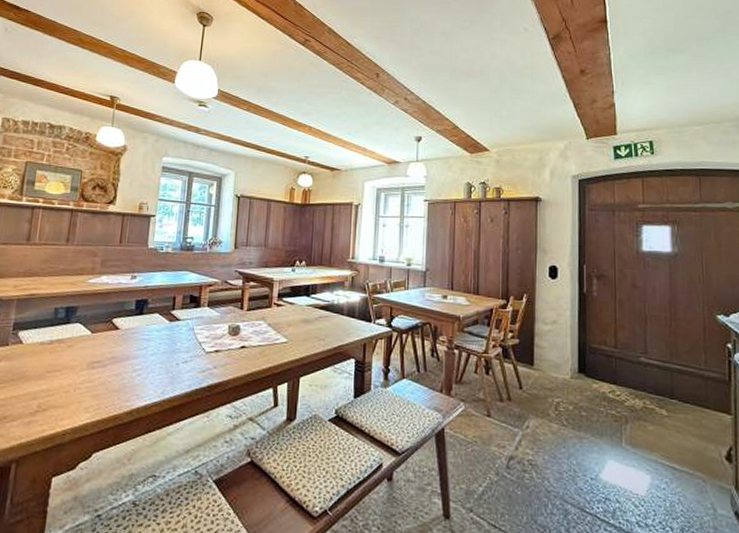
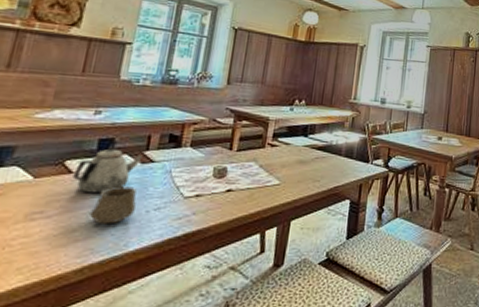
teapot: none [119,307,170,347] -> present [72,147,143,194]
cup: none [133,341,168,374] -> present [88,186,137,224]

